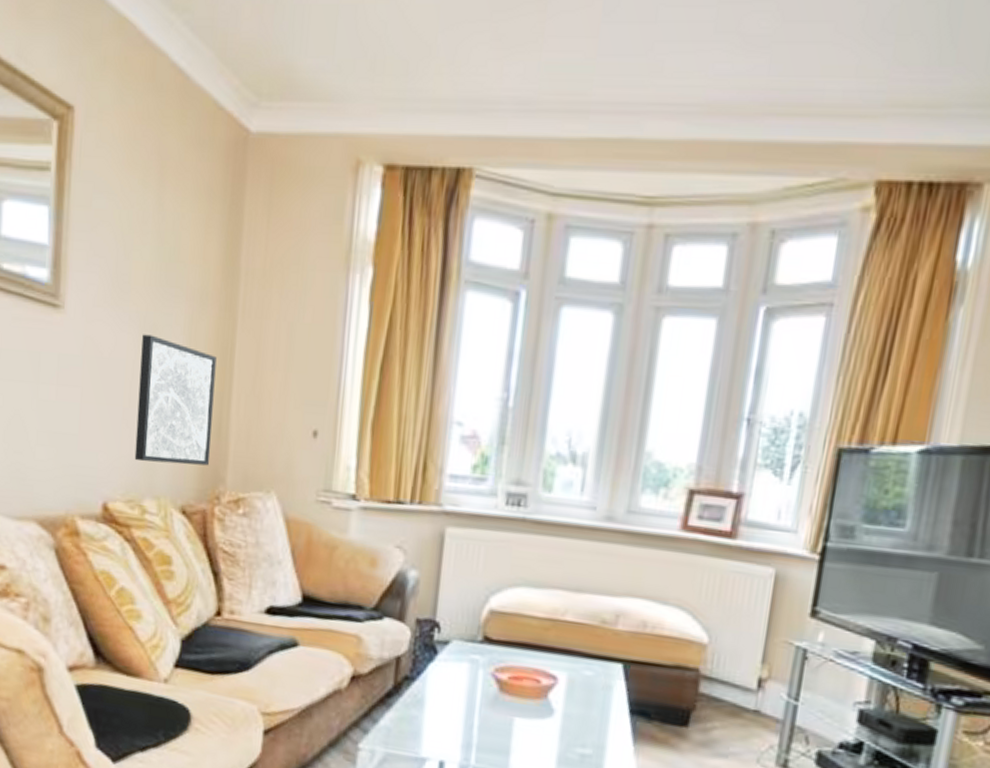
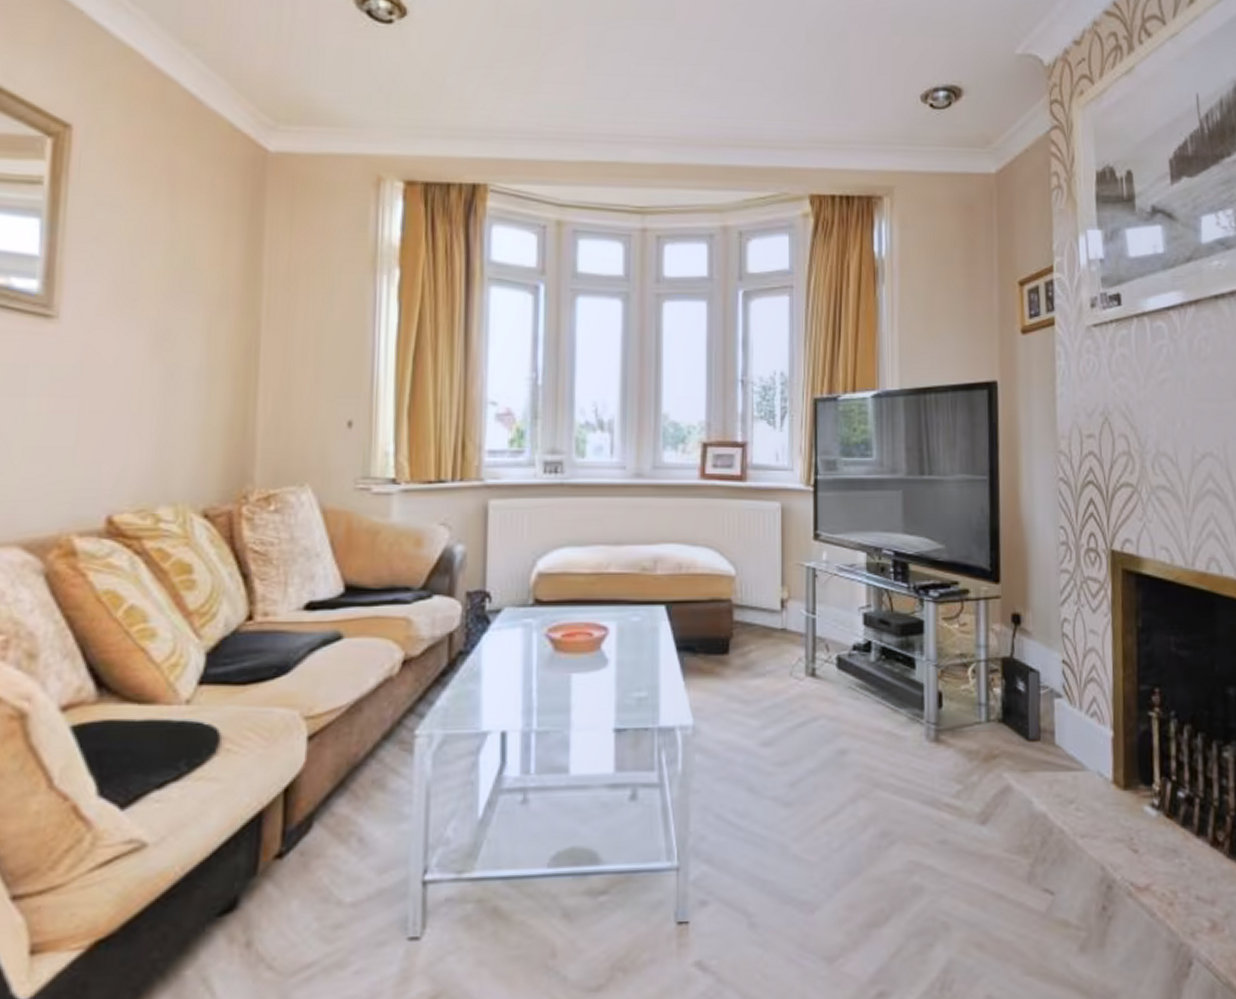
wall art: present [134,334,217,466] -> none [145,340,240,468]

